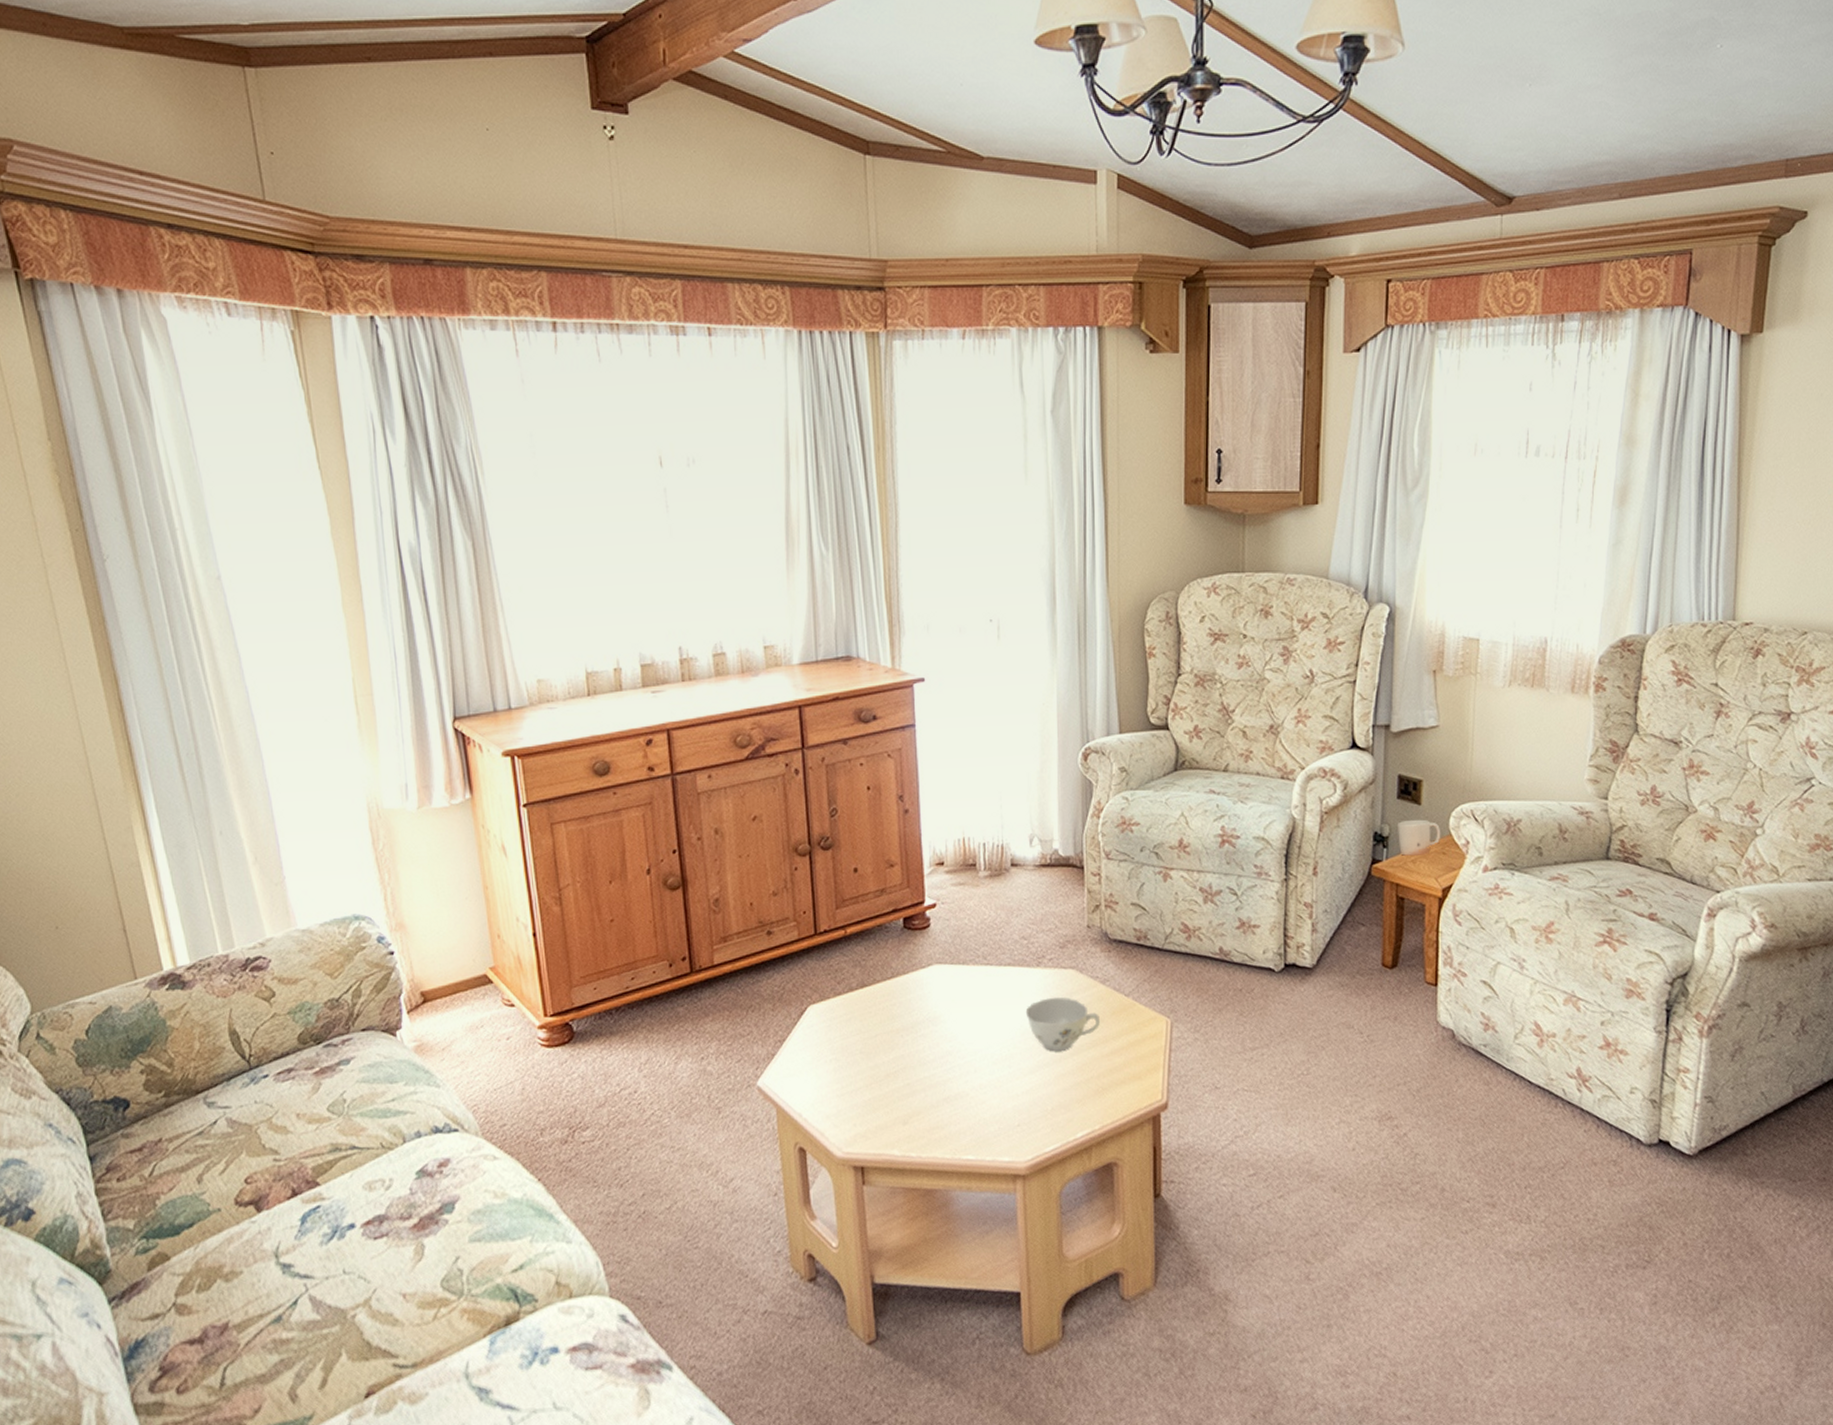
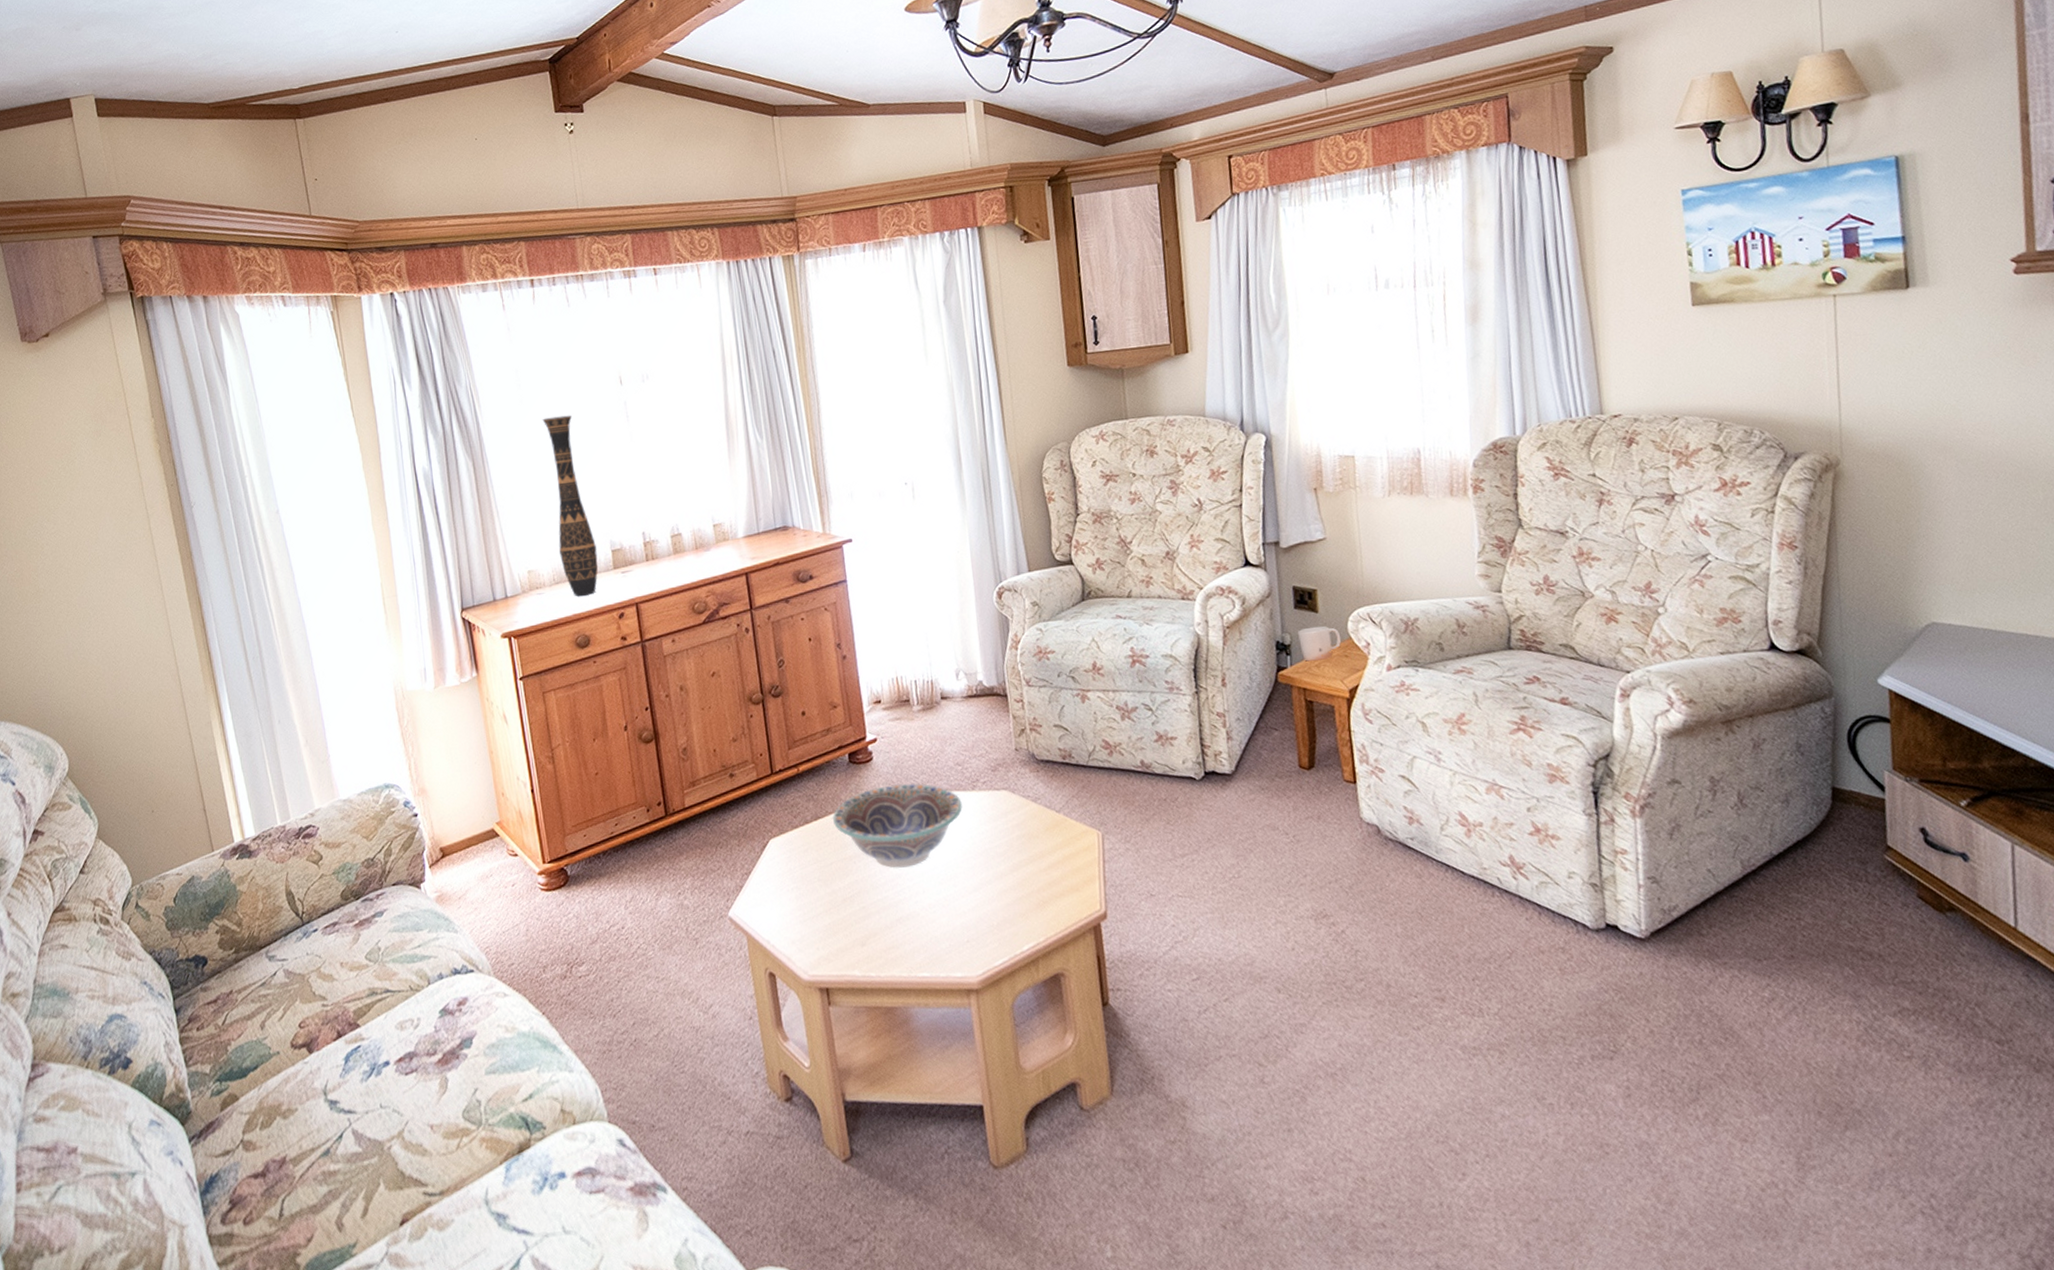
decorative vase: none [561,497,624,715] -> present [542,415,598,596]
decorative bowl: none [881,955,1025,1045] -> present [833,783,962,868]
teacup: present [1025,998,1100,1051] -> none [965,817,1035,869]

